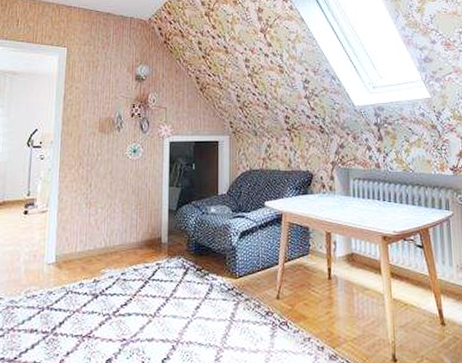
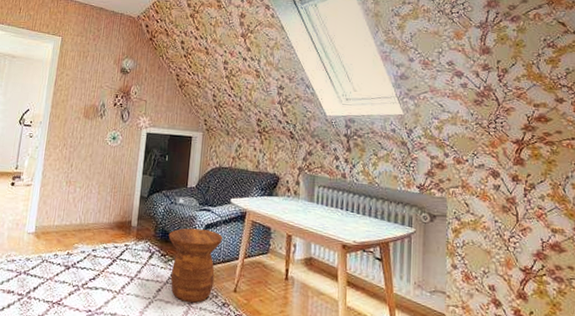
side table: none [202,237,260,316] -> present [168,228,223,303]

